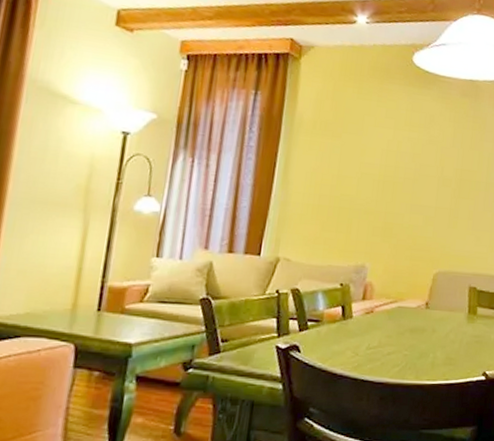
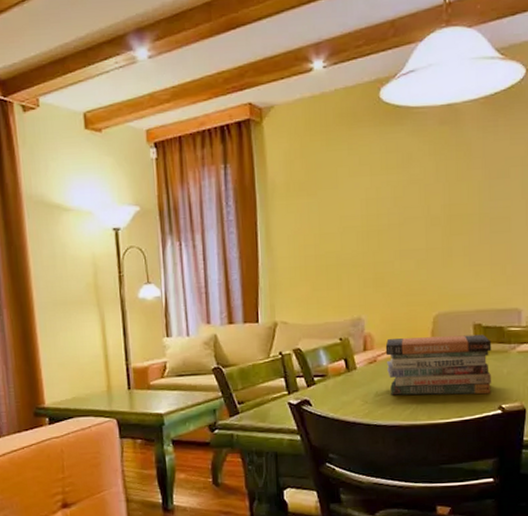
book stack: none [382,291,483,359] -> present [385,334,492,395]

